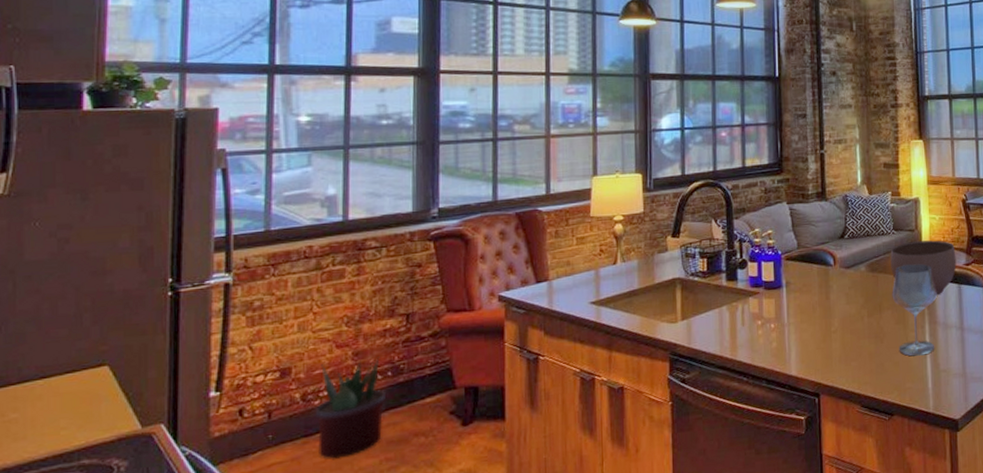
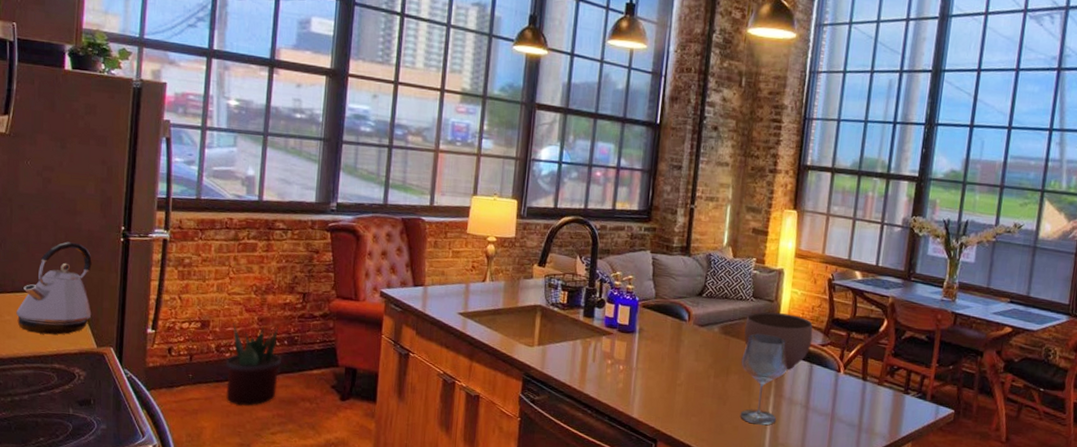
kettle: none [25,307,133,428] -> present [16,242,92,335]

